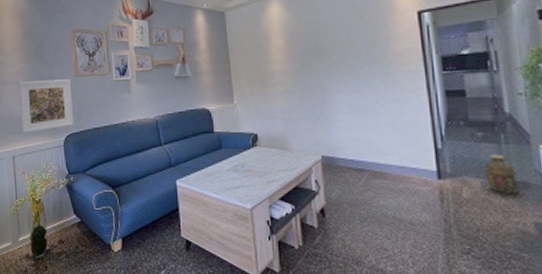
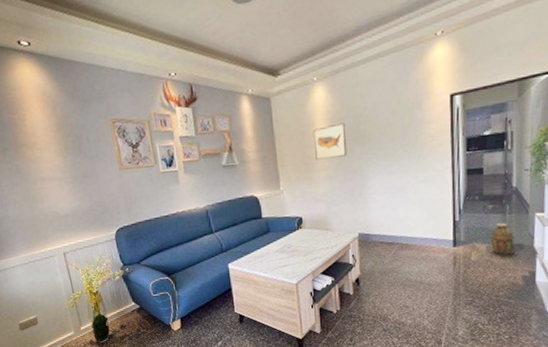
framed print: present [19,79,74,133] -> none [59,172,124,229]
wall art: none [268,37,306,75] -> present [313,122,347,161]

